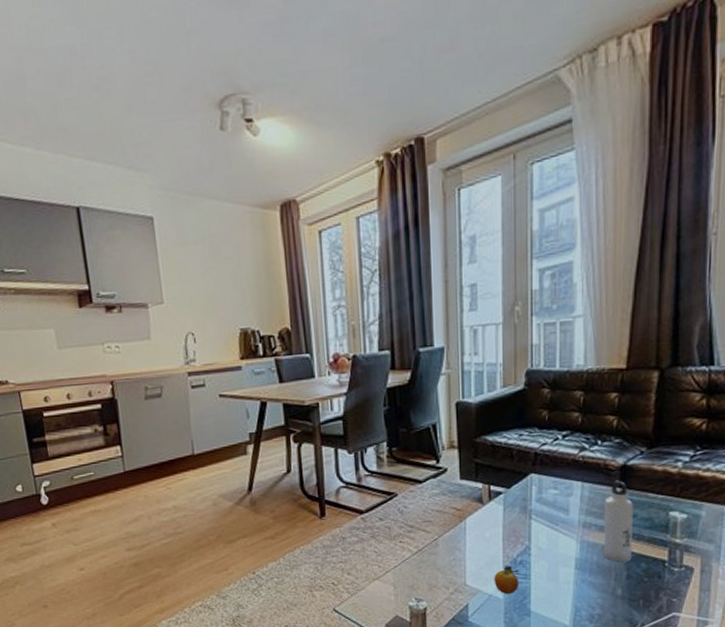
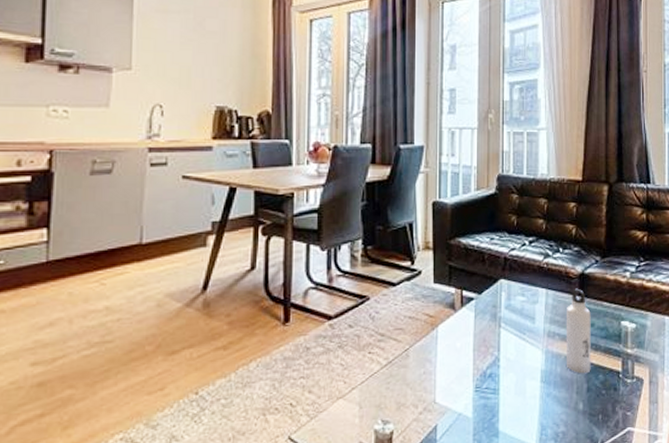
fruit: present [494,565,519,595] -> none [463,379,489,413]

